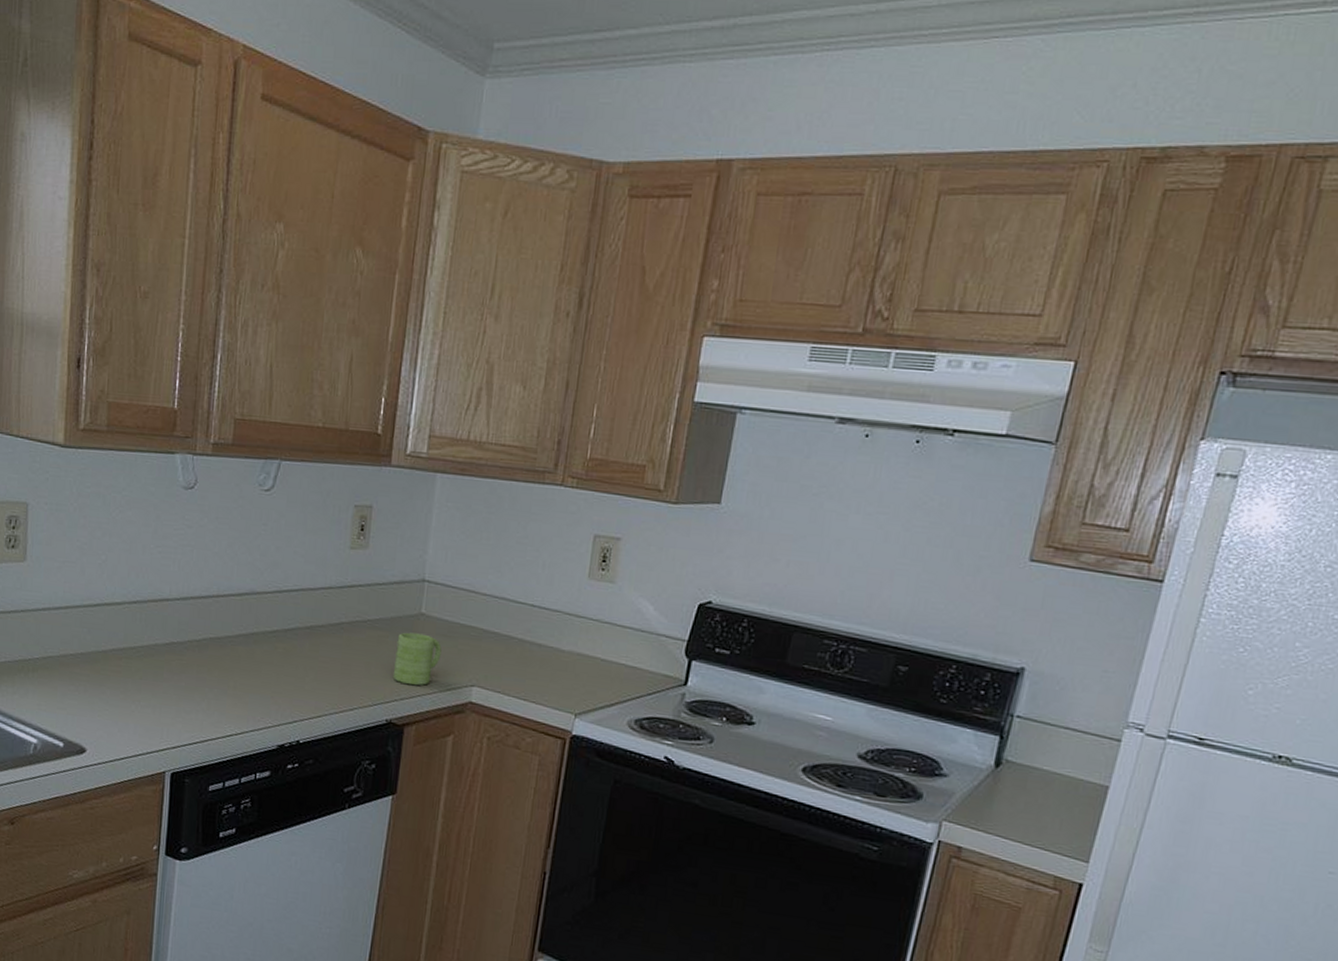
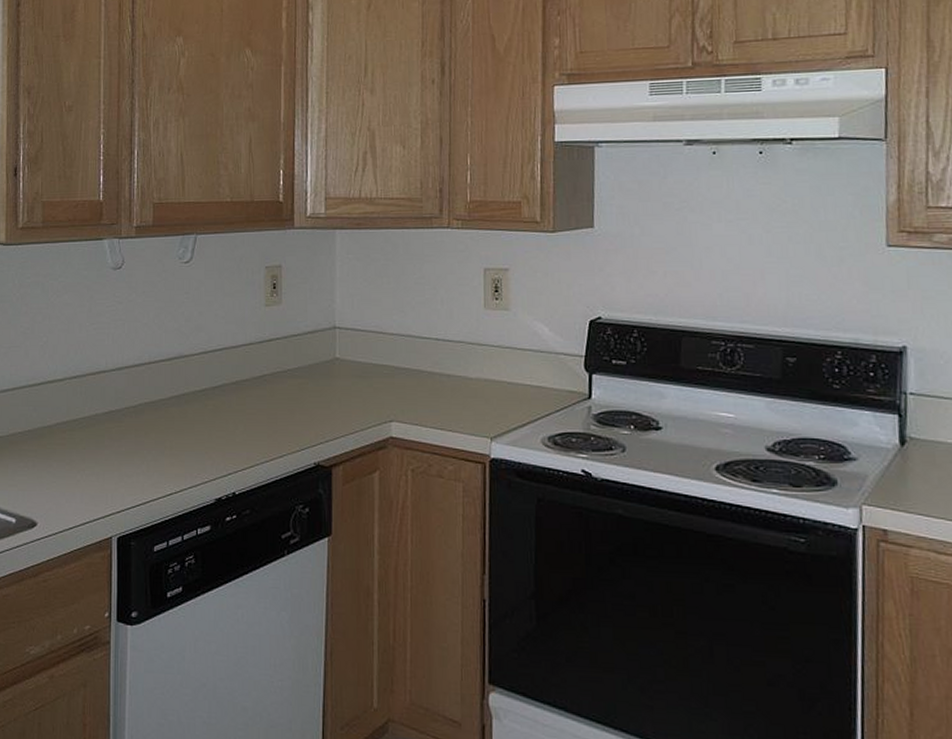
mug: present [392,632,442,686] -> none [316,377,358,427]

